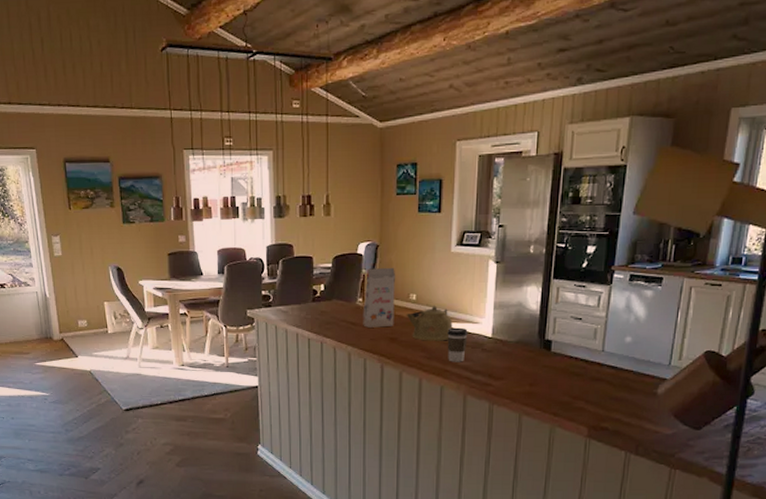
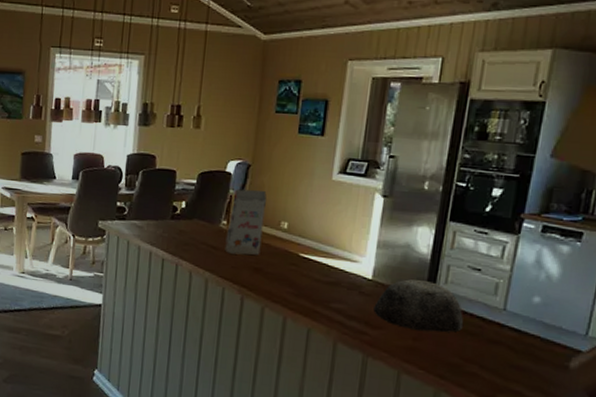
kettle: present [406,305,453,341] -> none [274,236,328,278]
coffee cup: present [447,327,468,362] -> none [318,263,345,304]
bowl: none [495,334,571,377] -> present [373,279,464,333]

